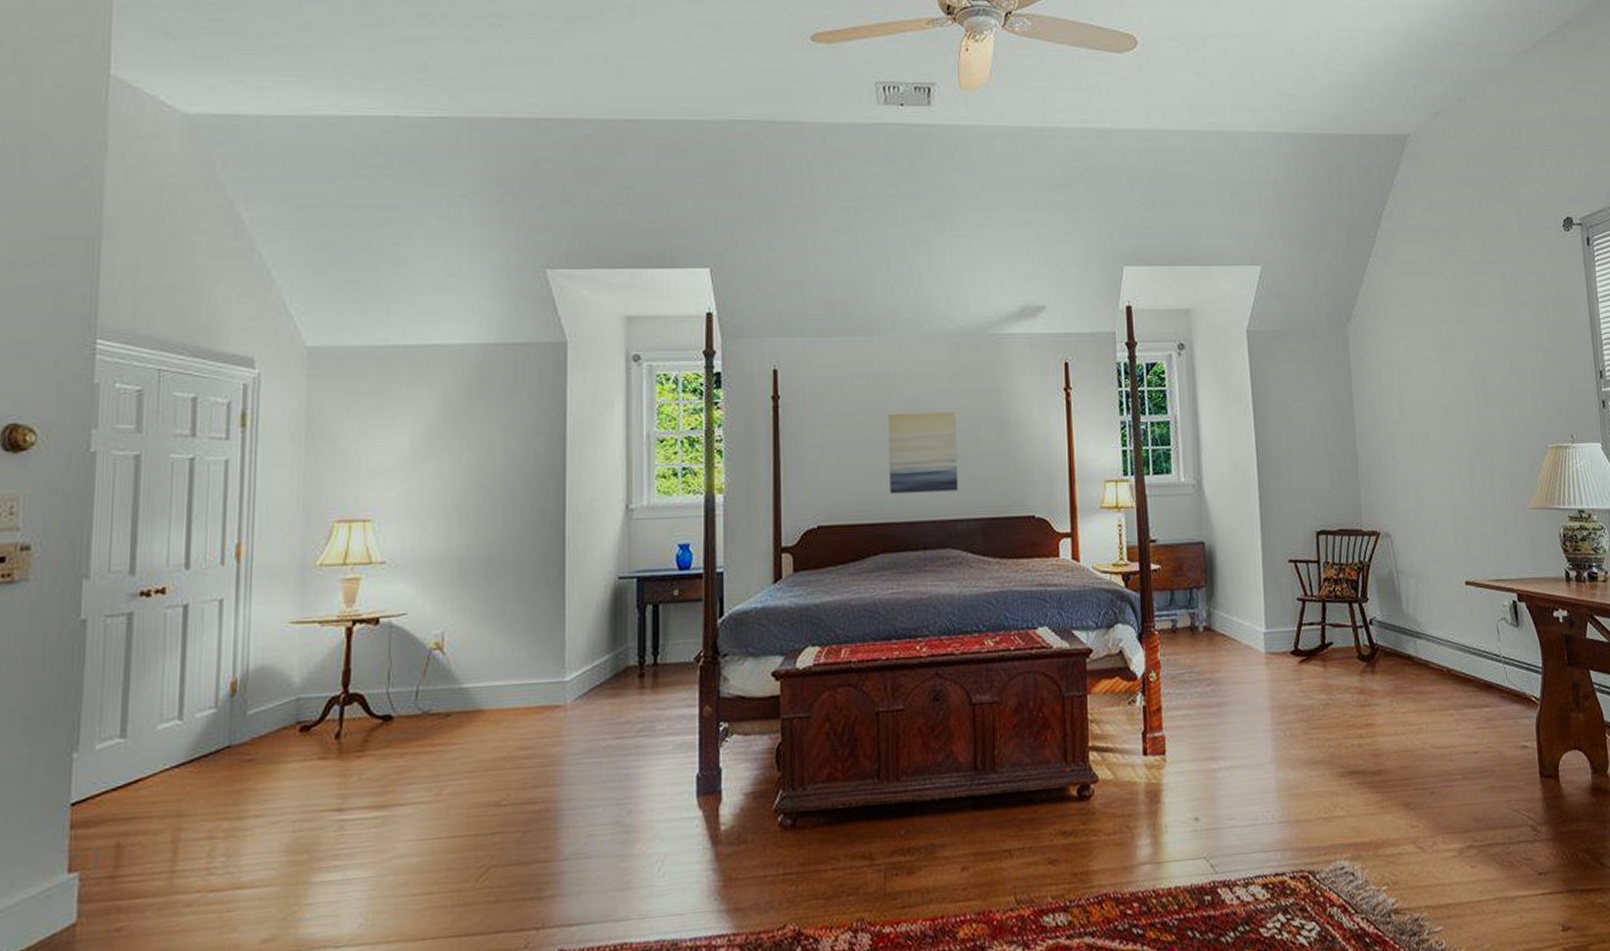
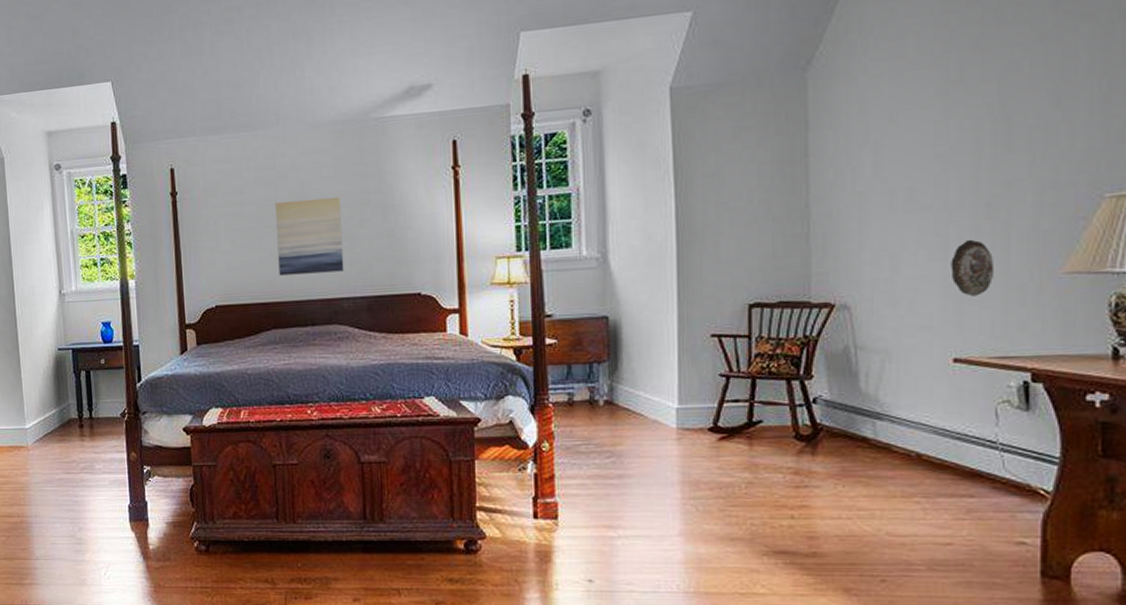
decorative plate: none [1457,478,1486,527] -> present [951,239,993,297]

